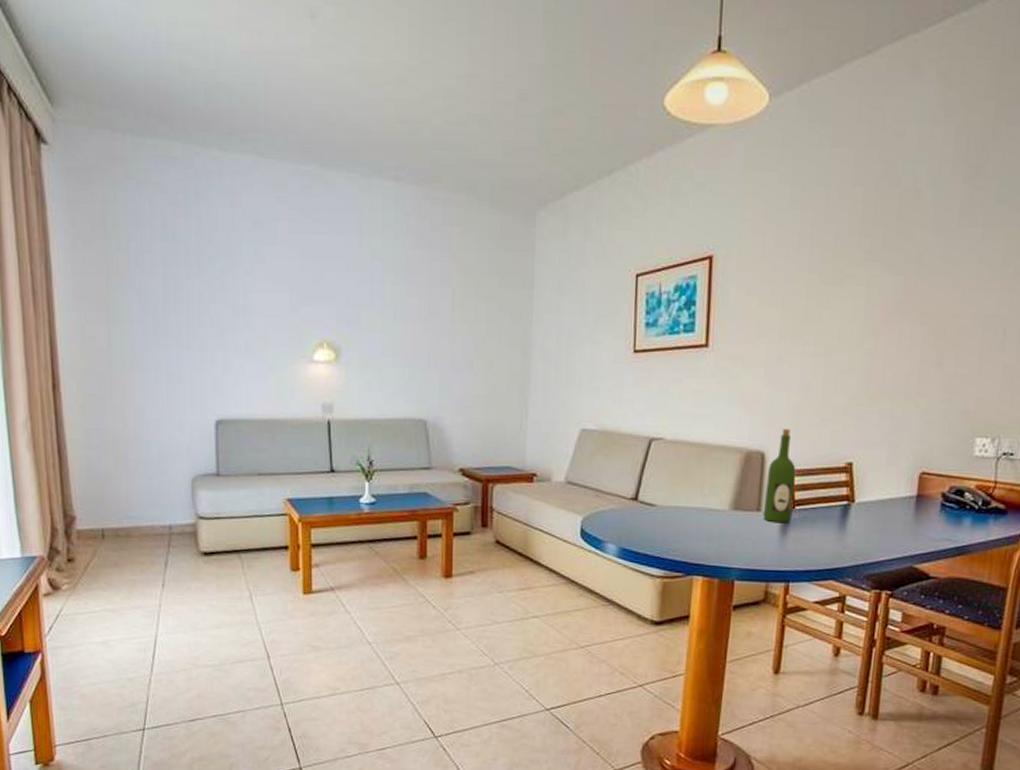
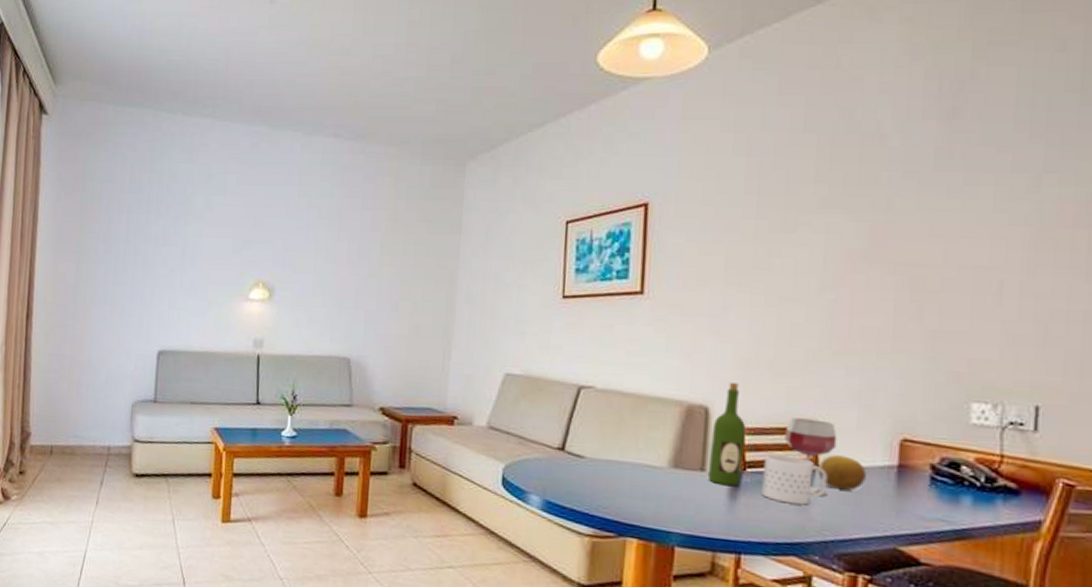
mug: none [807,492,861,535] -> present [761,454,828,505]
wineglass: none [827,458,870,526] -> present [785,417,837,496]
fruit: none [854,489,892,520] -> present [818,455,866,491]

